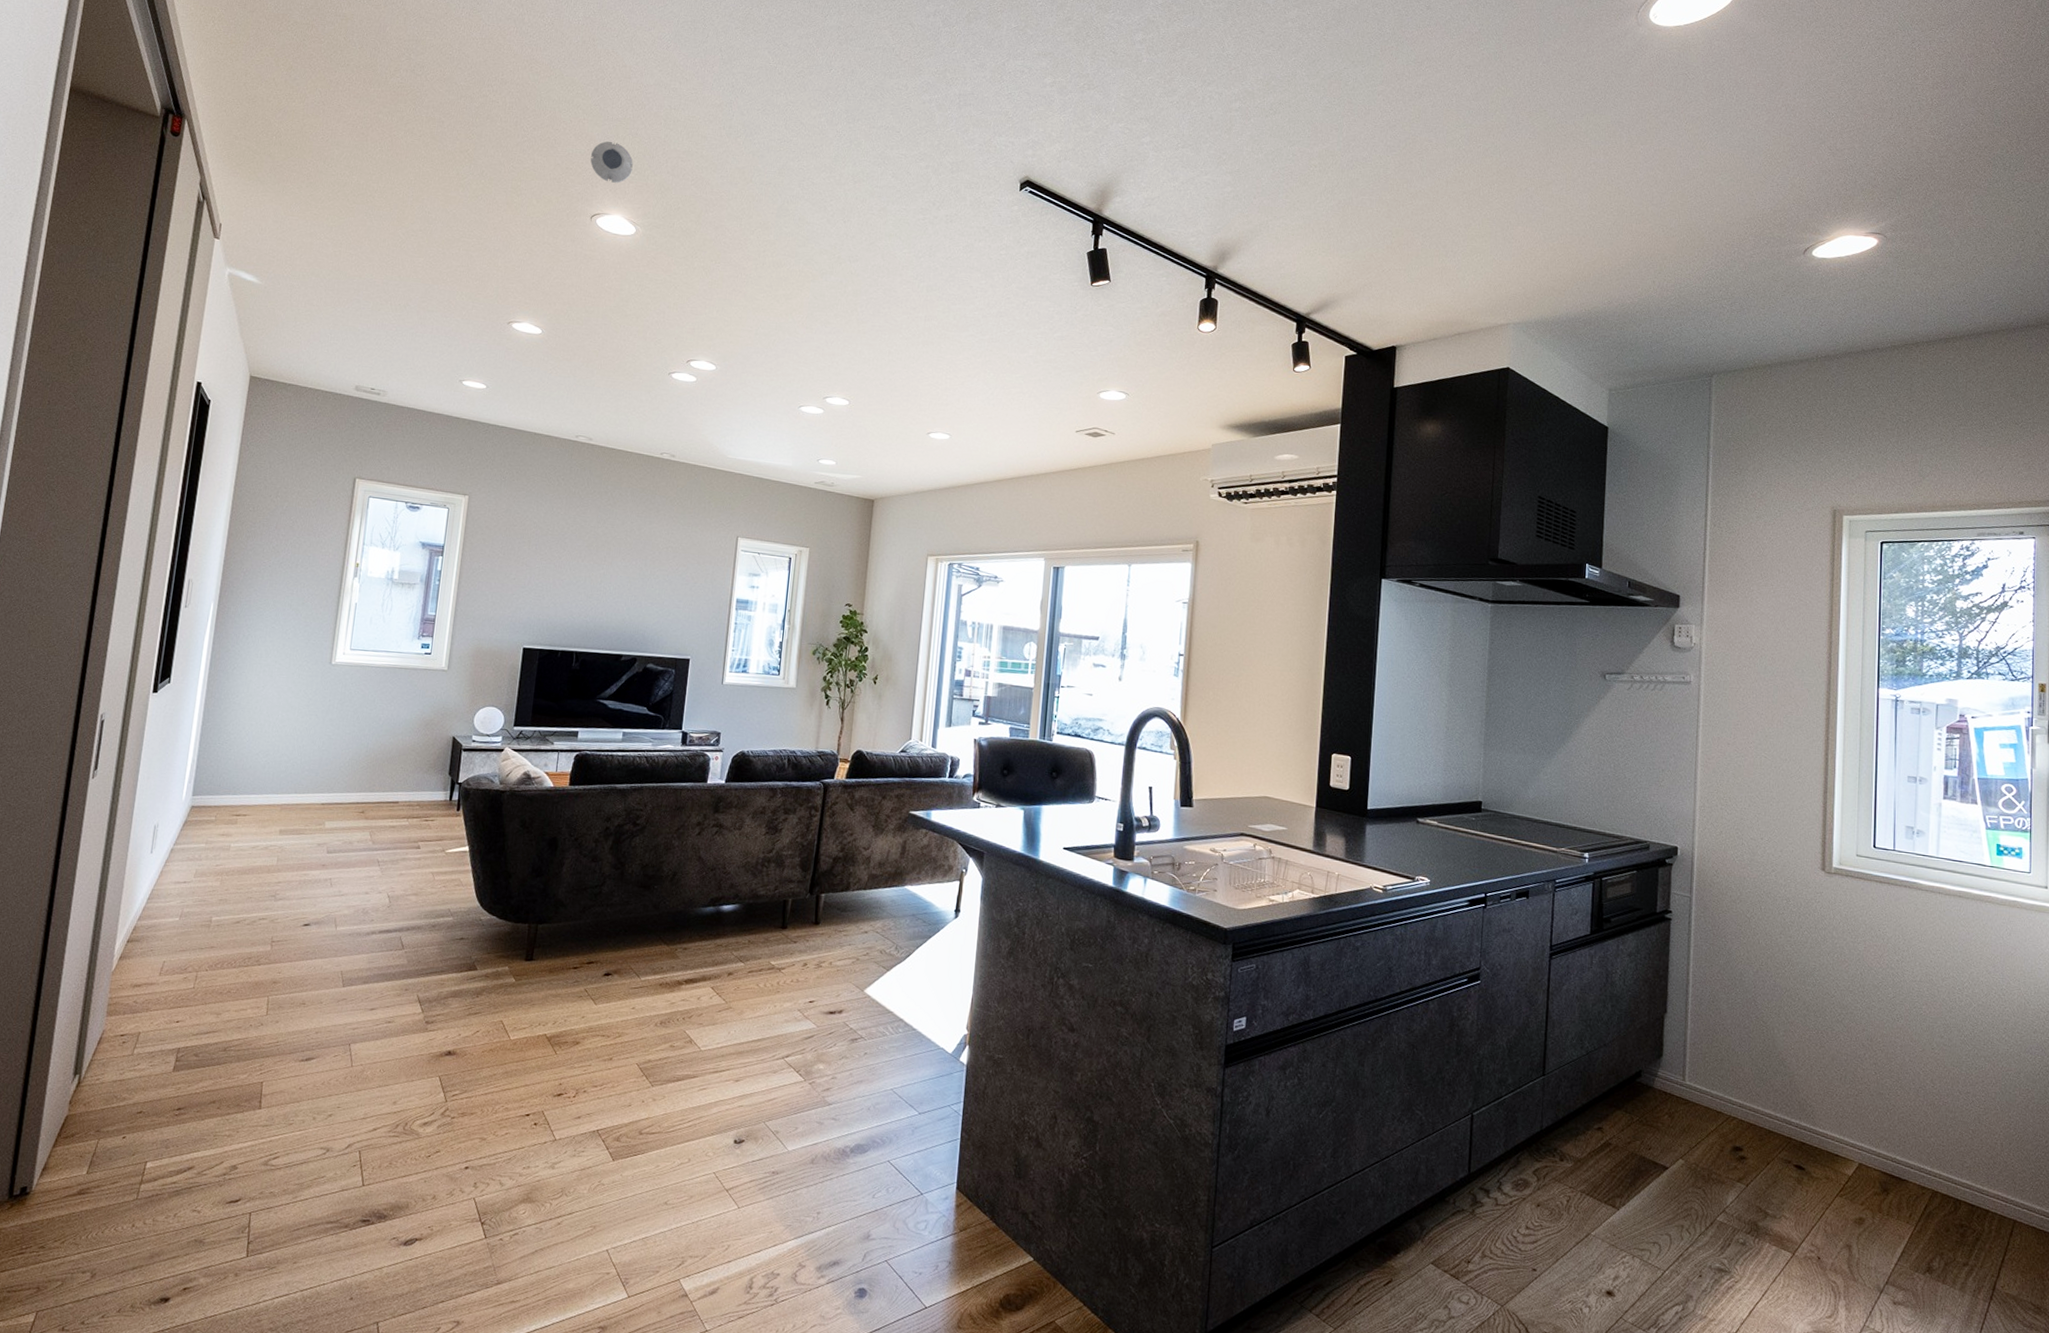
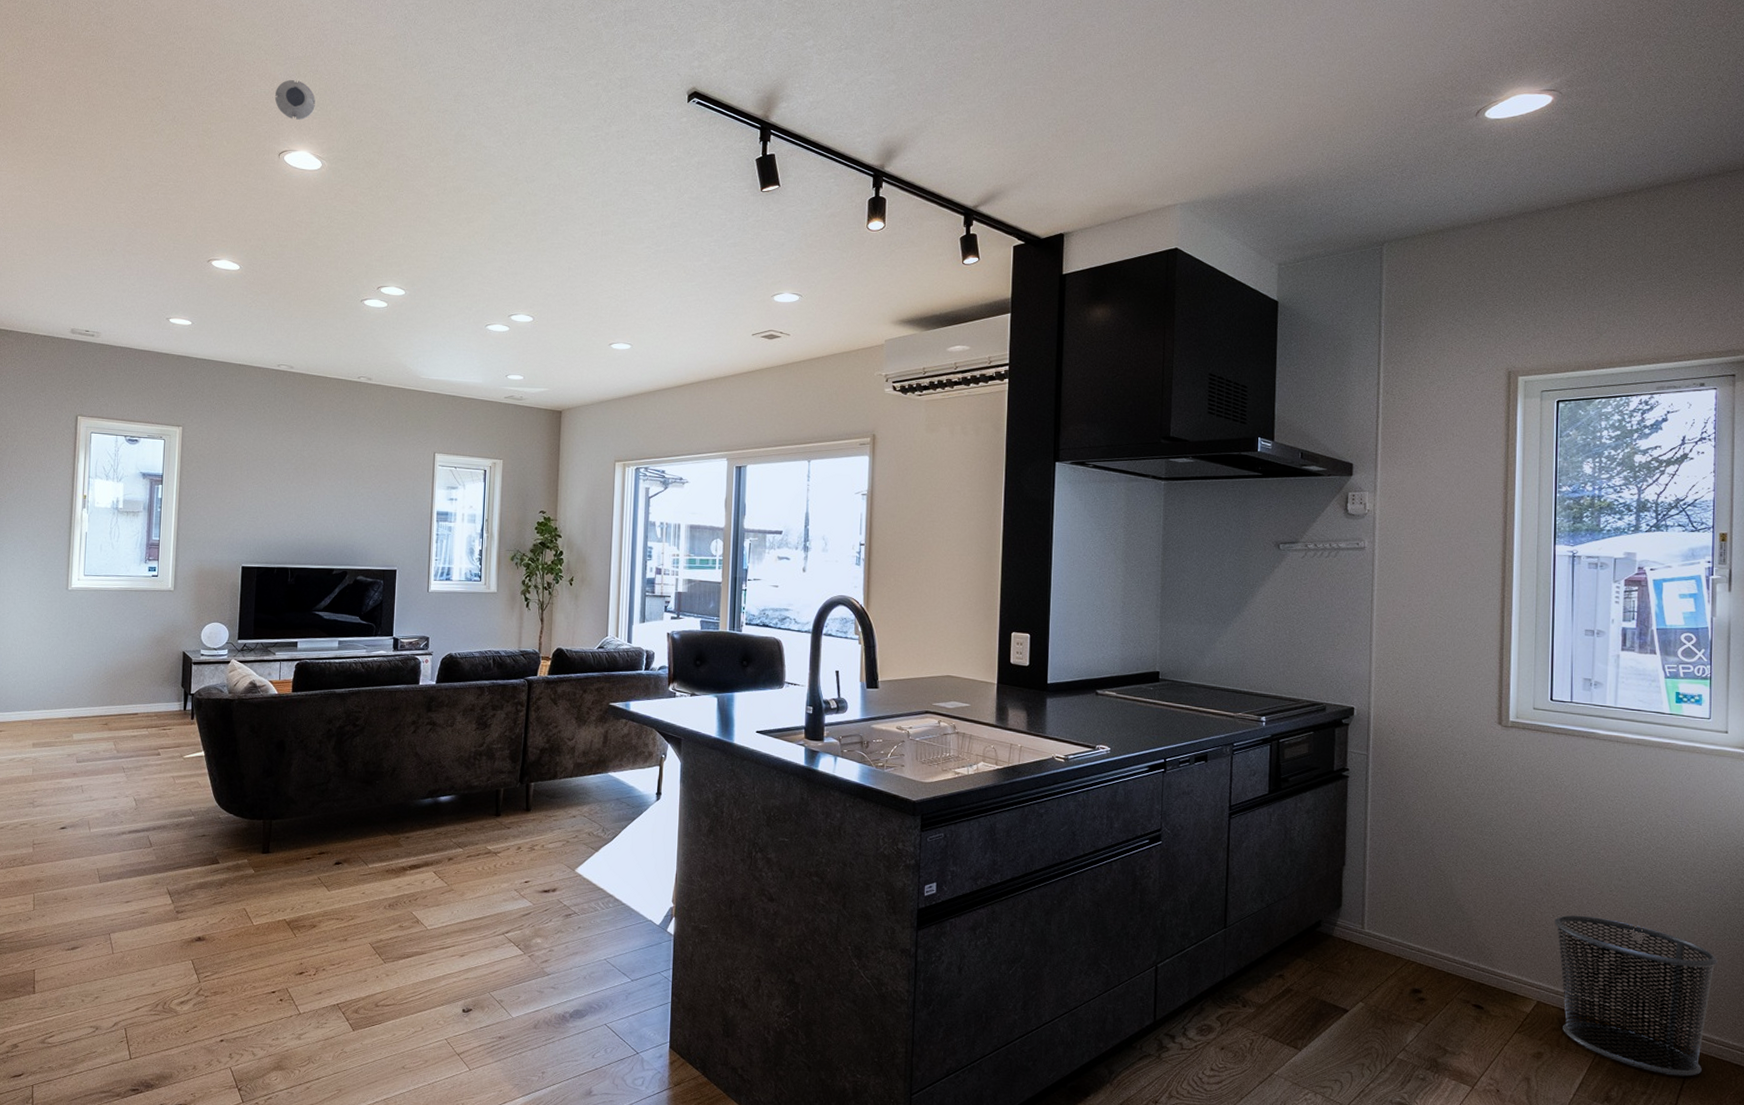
waste bin: none [1876,1073,2040,1248] -> present [1554,915,1719,1077]

